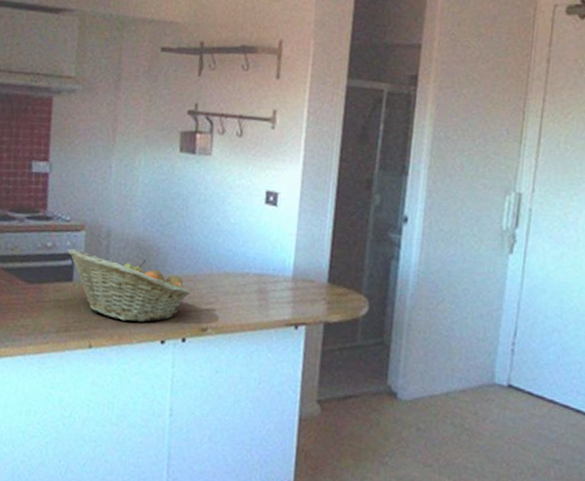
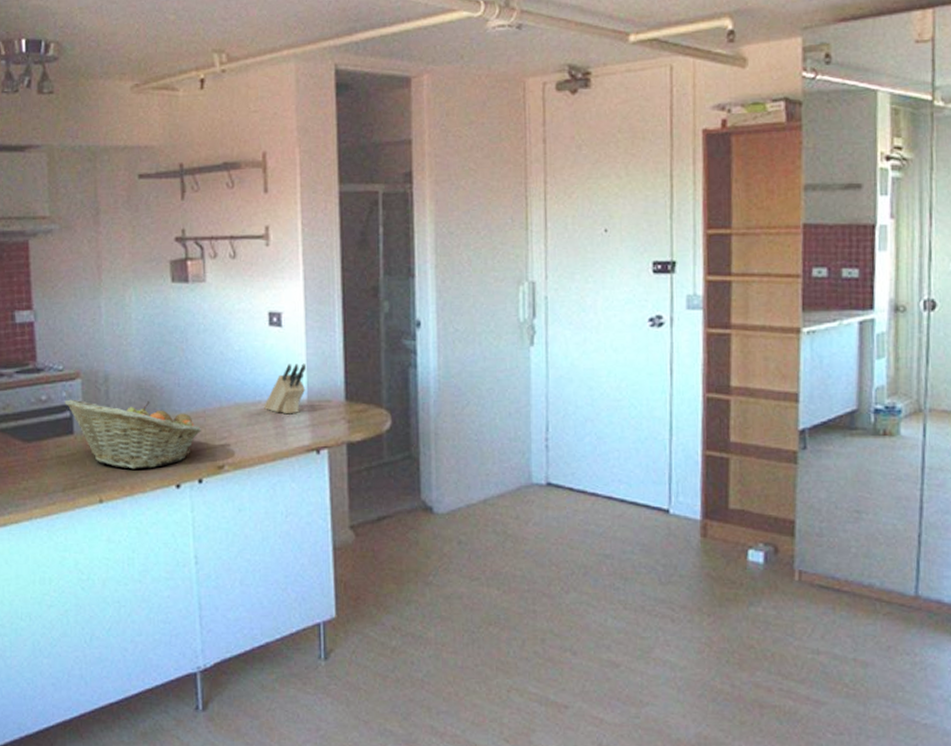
knife block: none [251,241,295,289] -> present [264,363,306,415]

